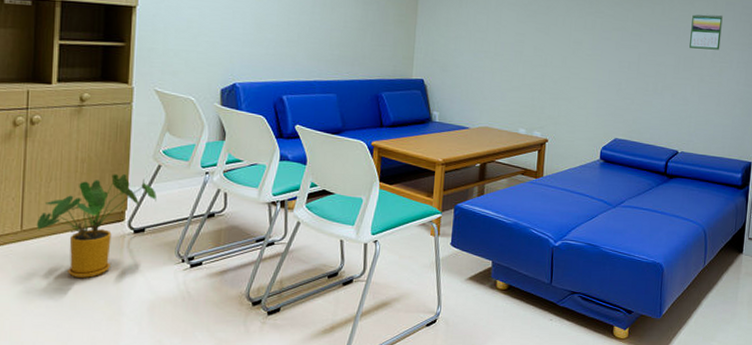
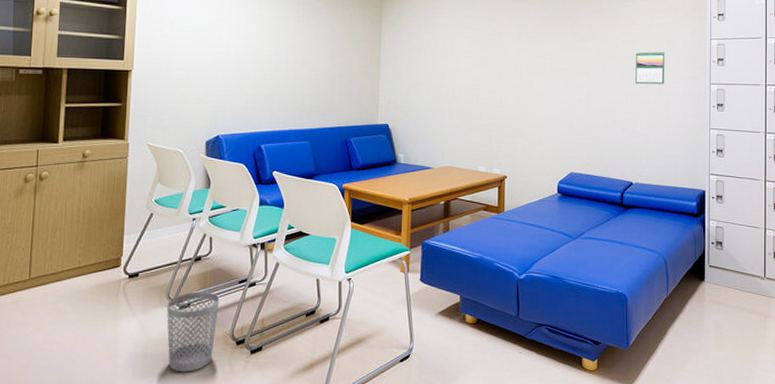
house plant: present [36,174,157,278] -> none [42,223,149,322]
wastebasket: none [176,249,235,332] -> present [166,291,220,372]

